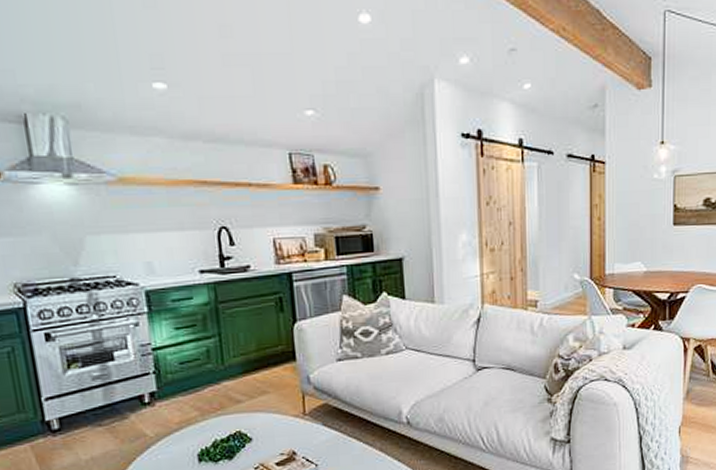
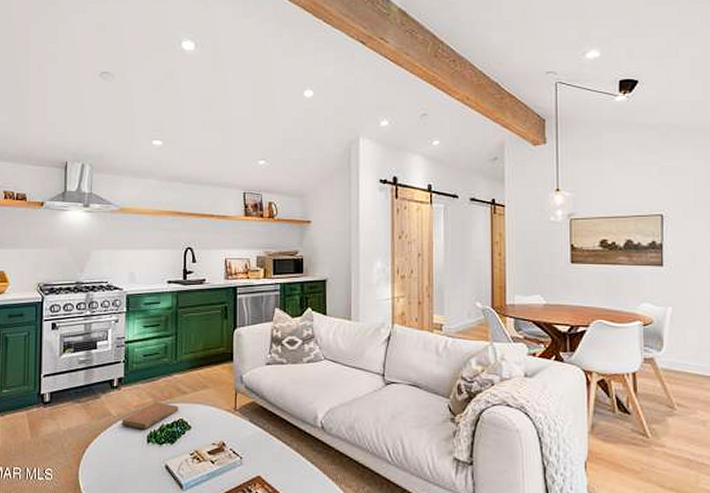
notebook: none [160,415,235,448] -> present [120,402,179,430]

